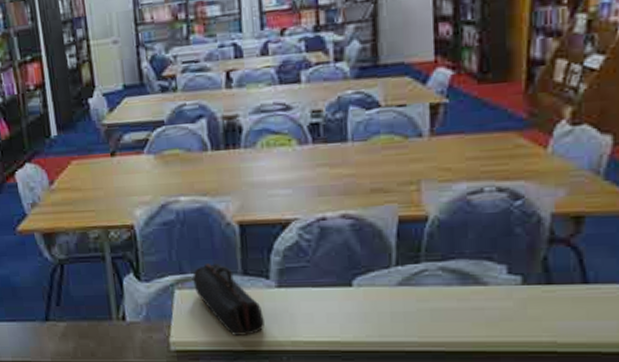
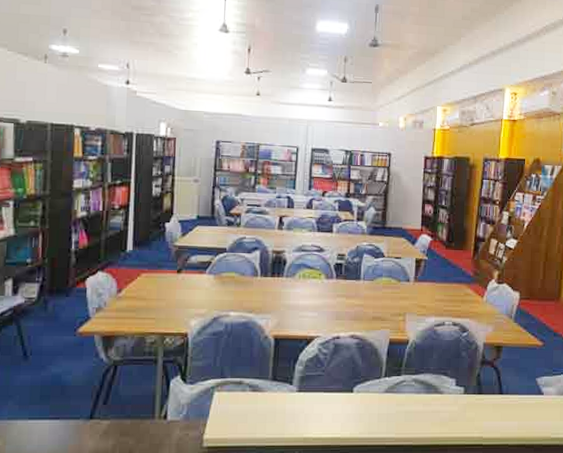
pencil case: present [193,262,264,335] -> none [231,369,284,433]

